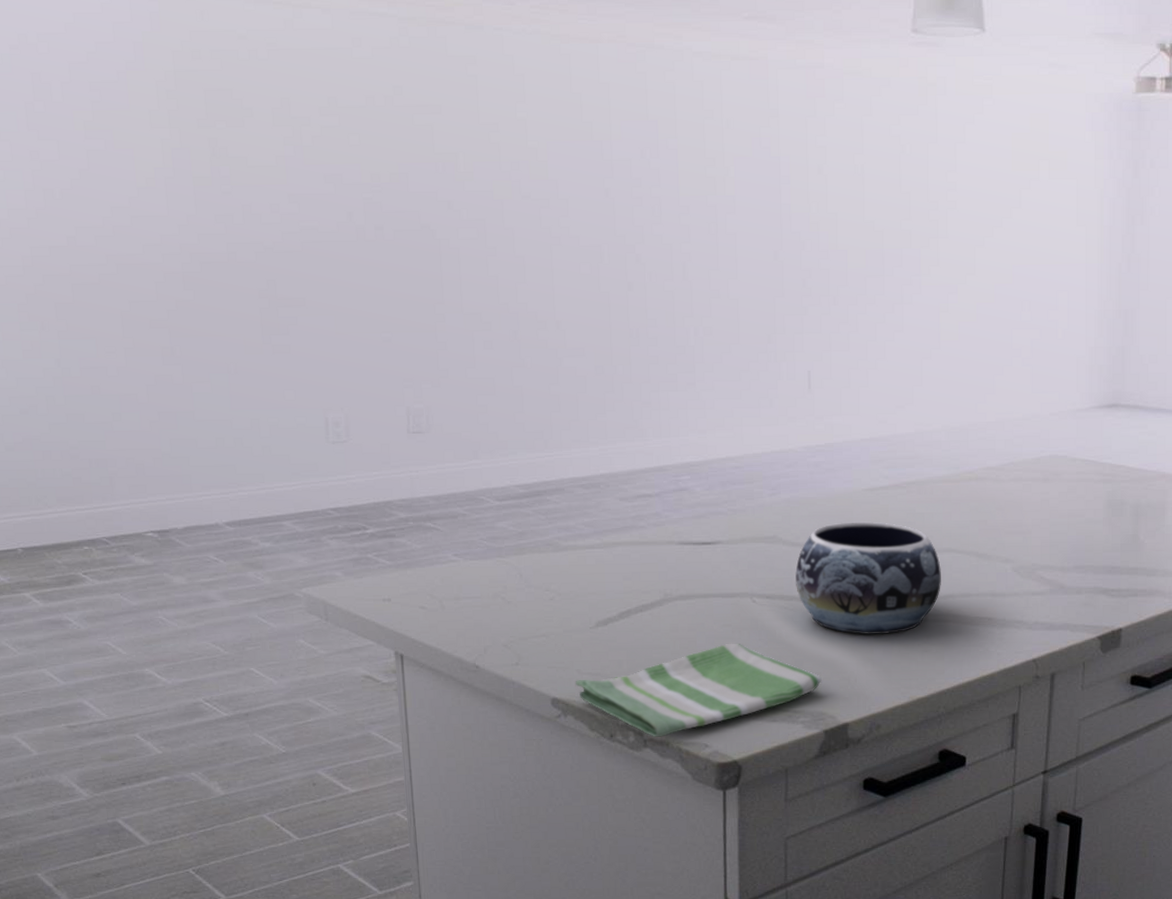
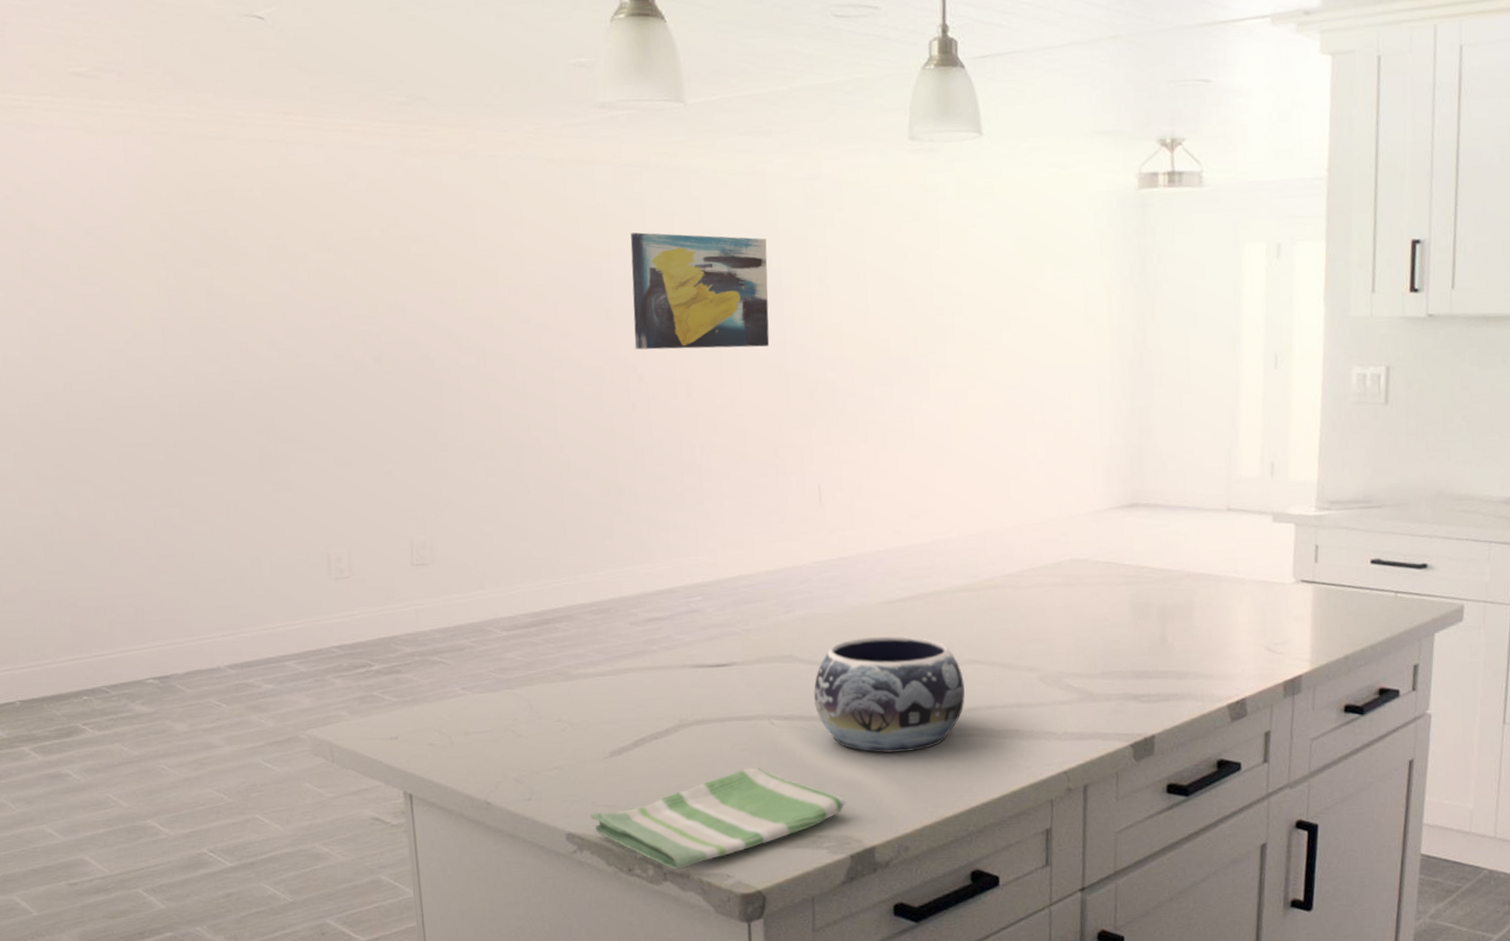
wall art: none [632,113,767,234] -> present [630,232,770,350]

